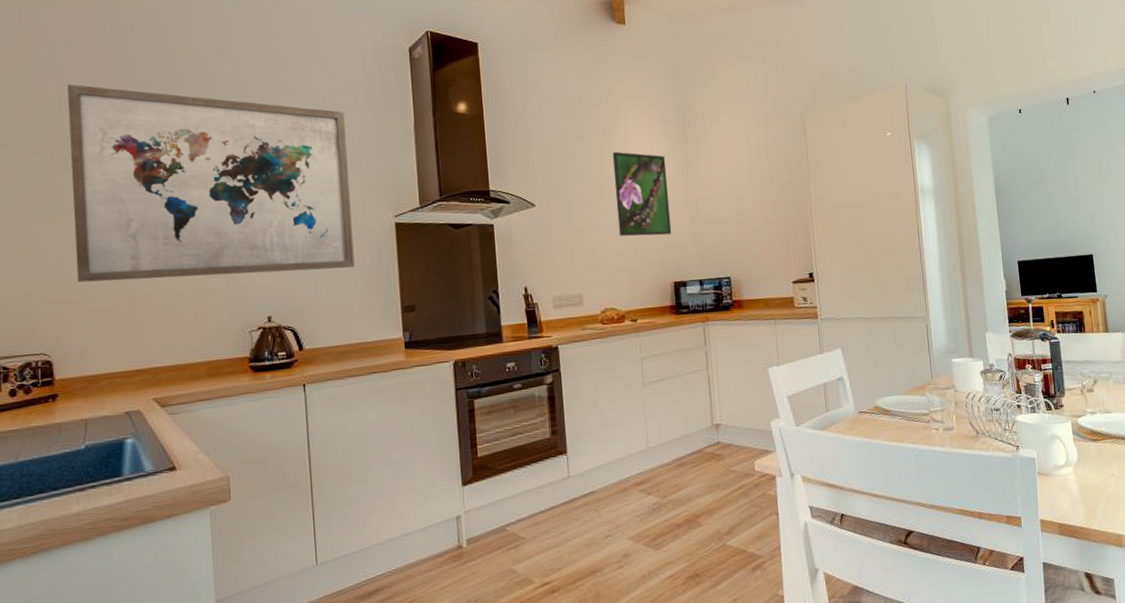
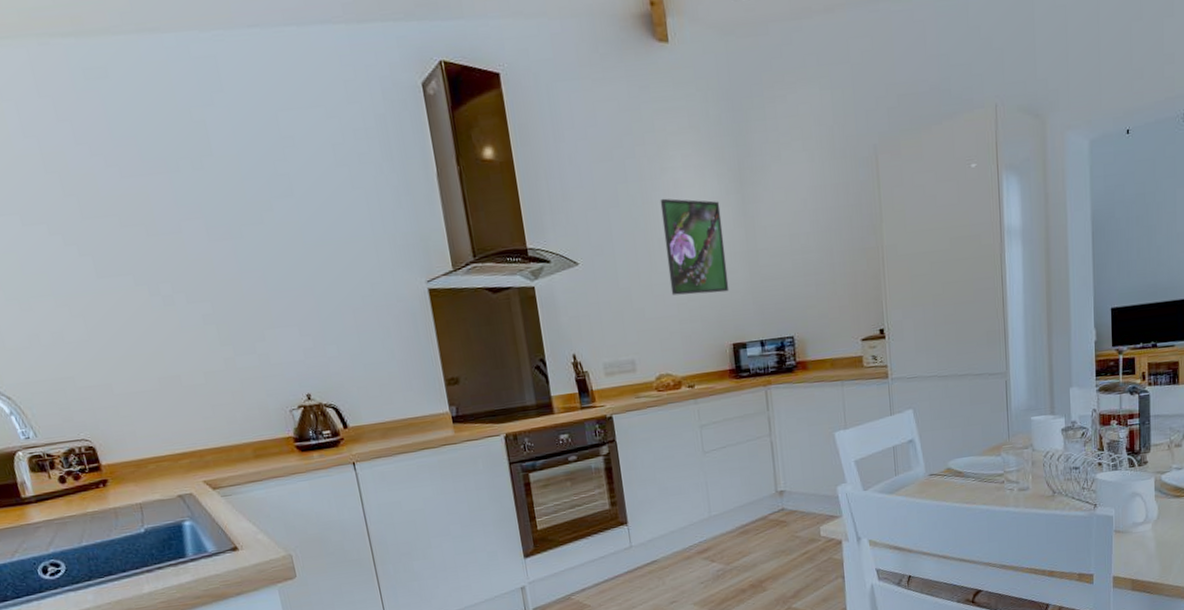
wall art: present [67,84,355,283] -> none [48,142,391,365]

